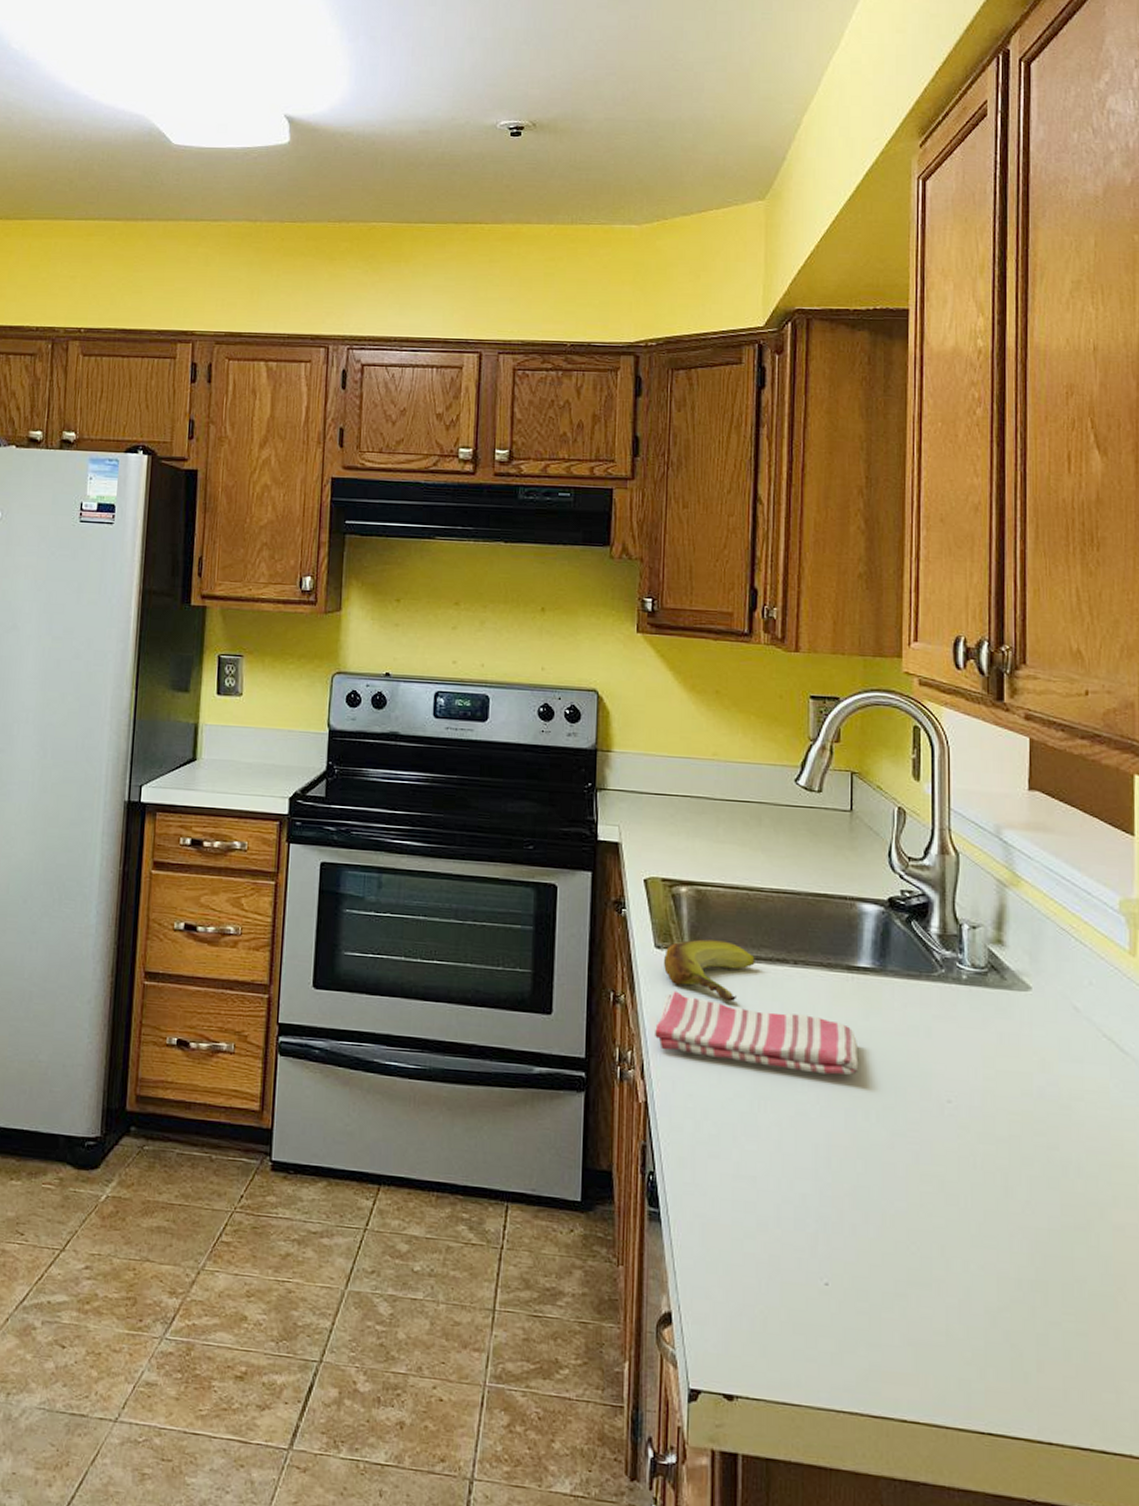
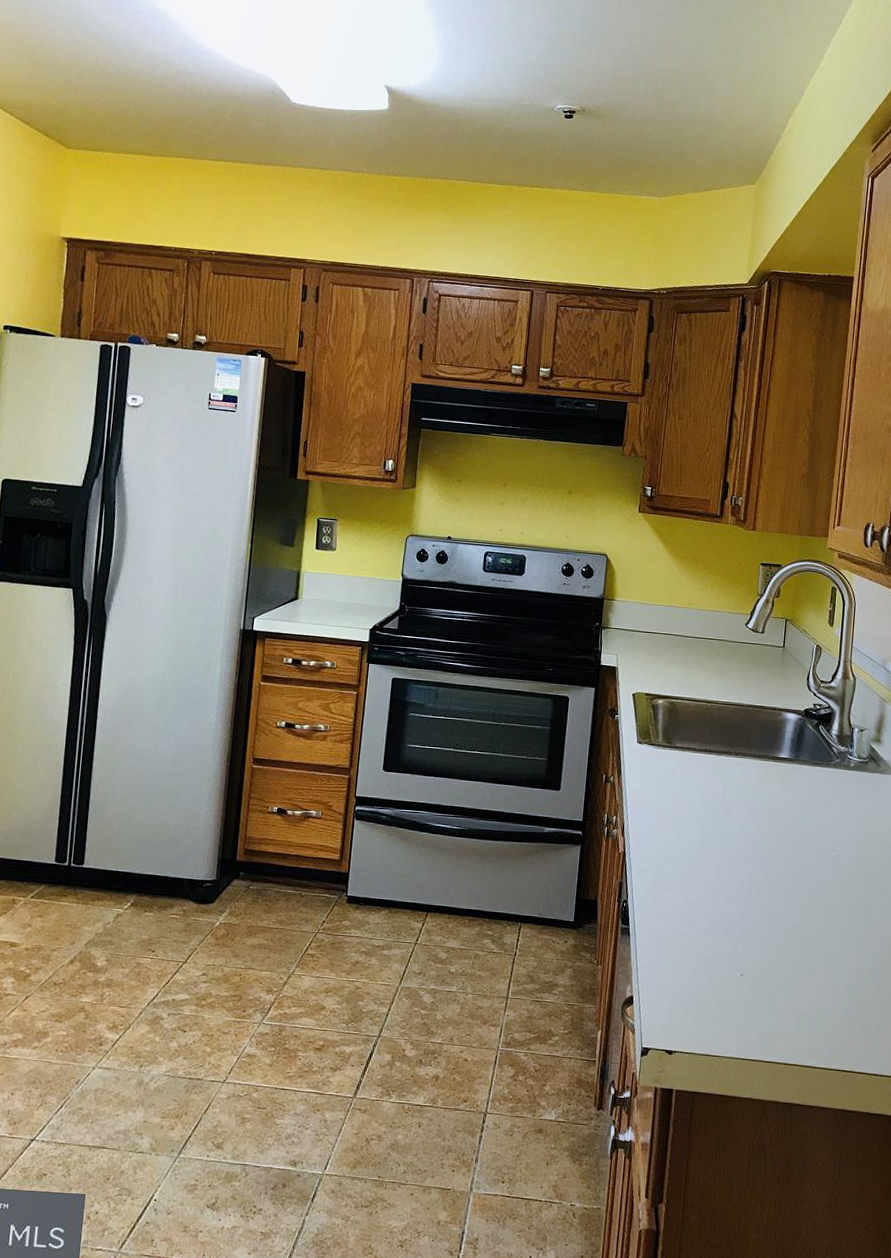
dish towel: present [655,990,859,1075] -> none [634,773,775,833]
banana: present [664,938,755,1002] -> none [643,737,708,781]

